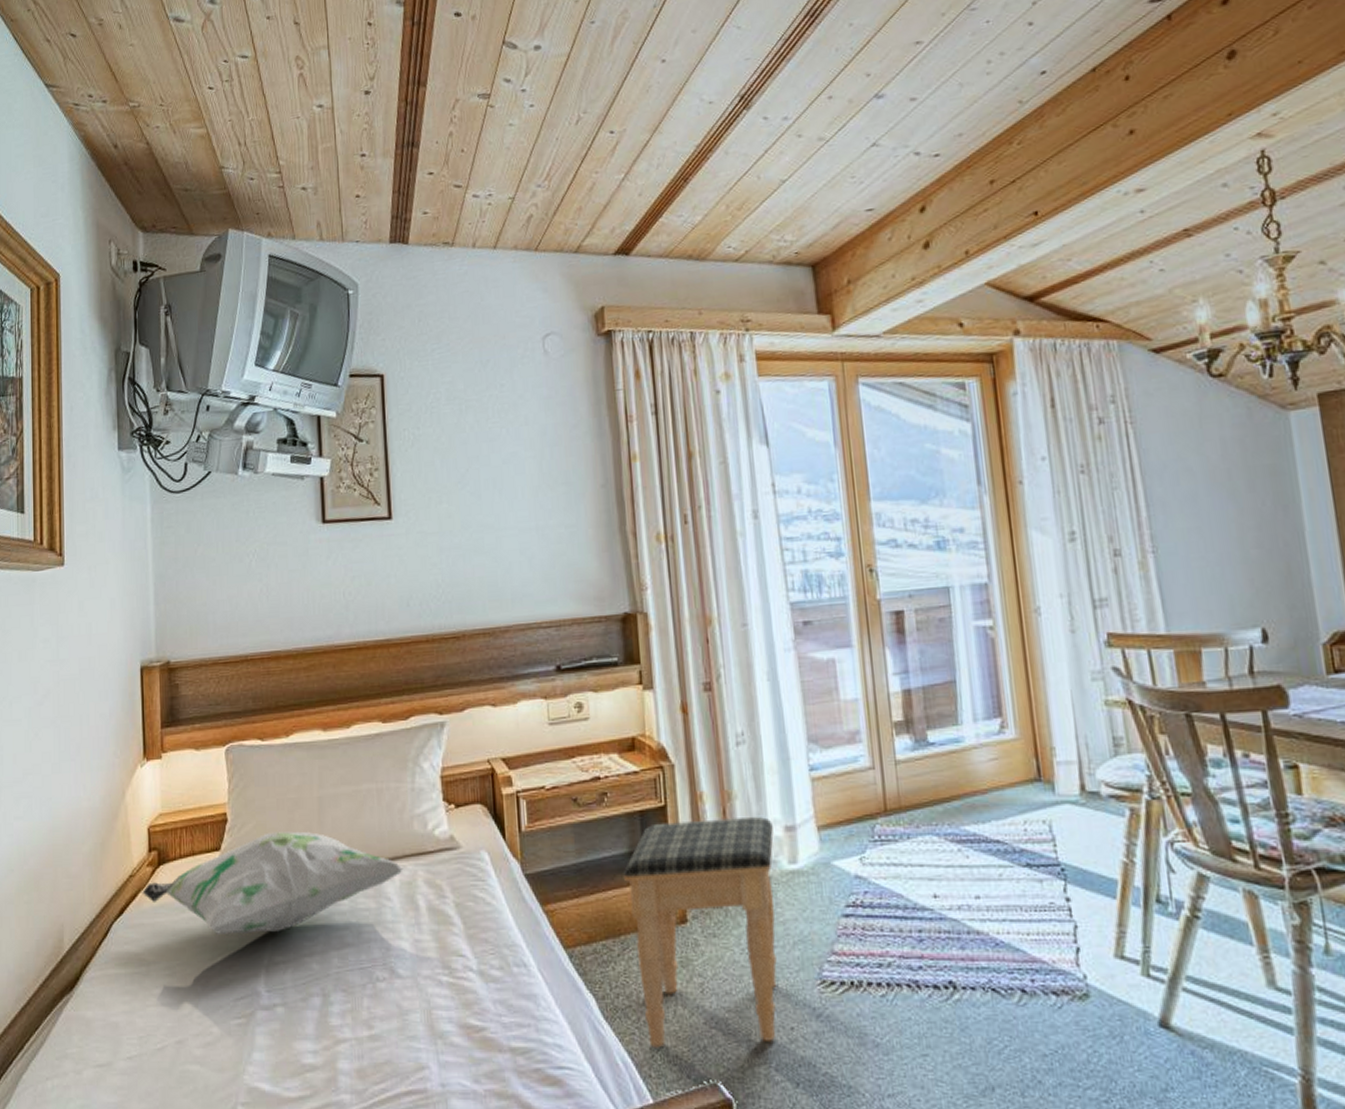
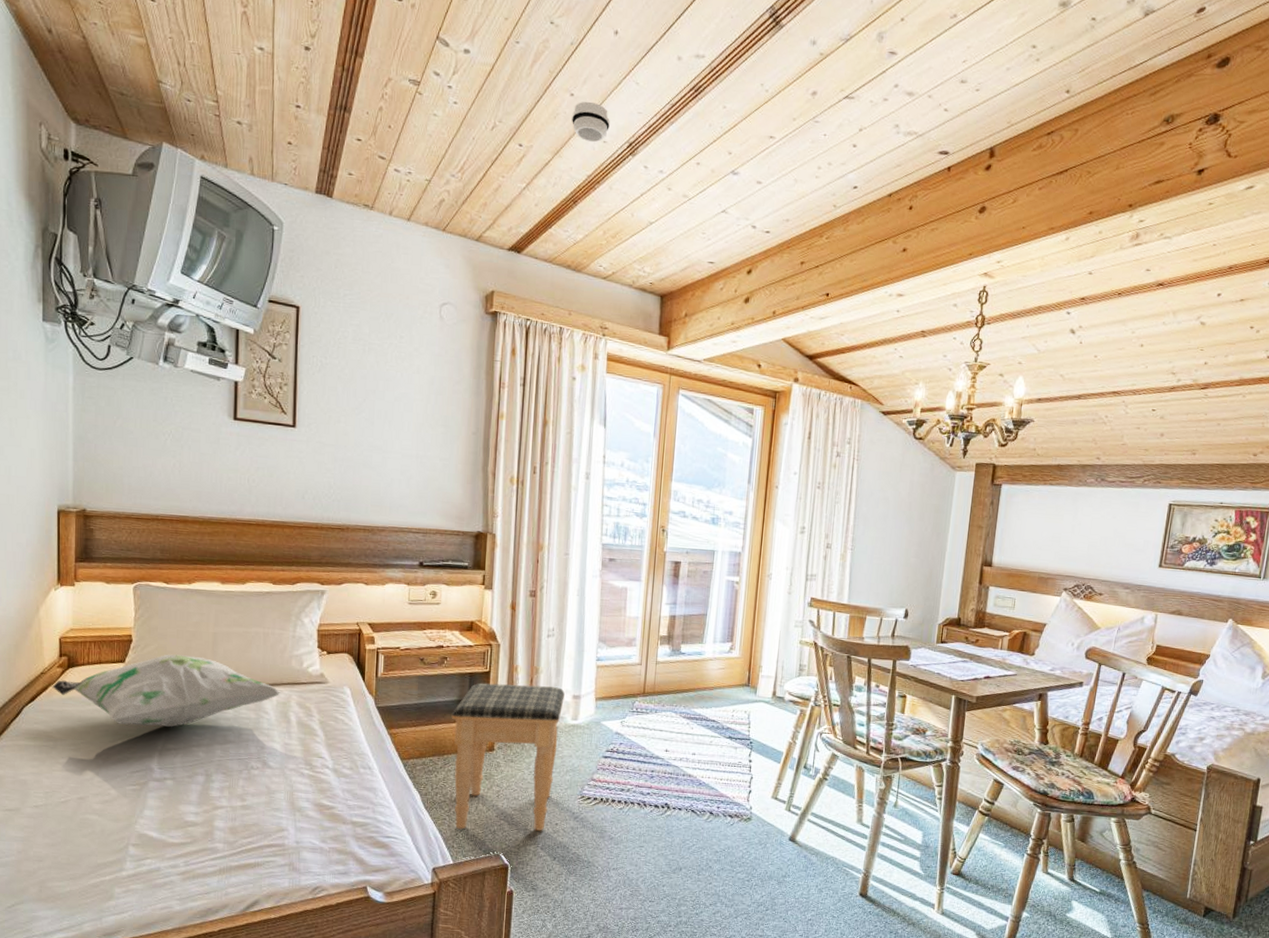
smoke detector: none [666,62,714,108] -> present [571,101,610,143]

